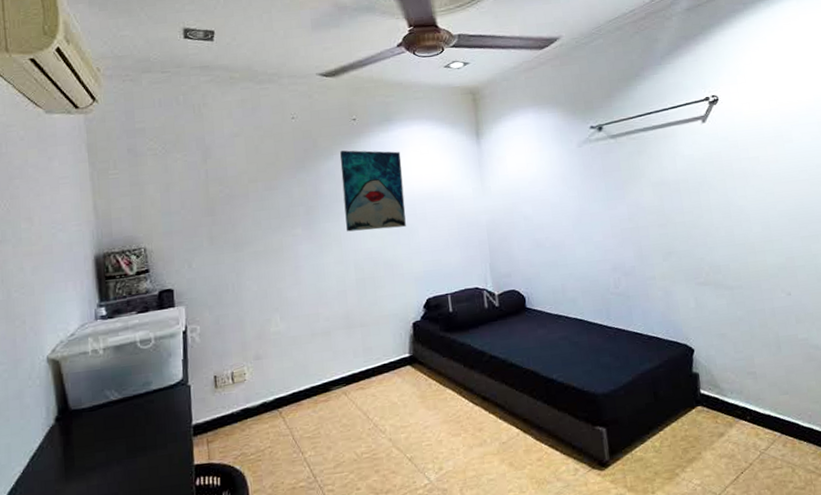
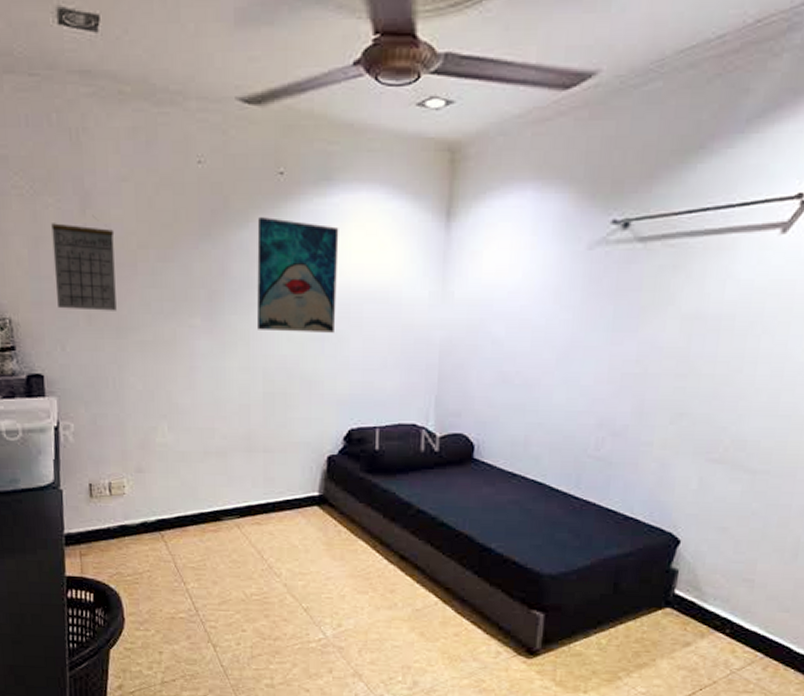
calendar: none [179,171,234,235] -> present [51,223,117,311]

